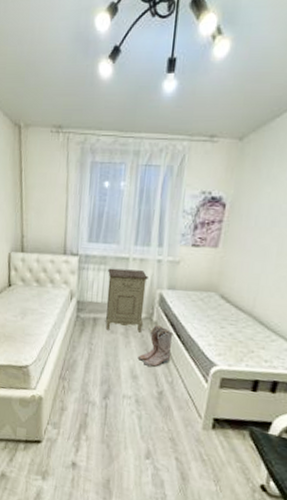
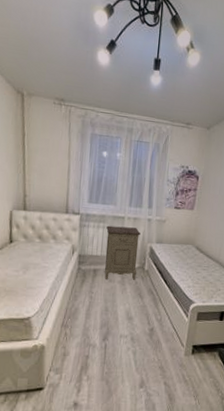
boots: present [137,324,174,368] -> none [132,272,161,309]

